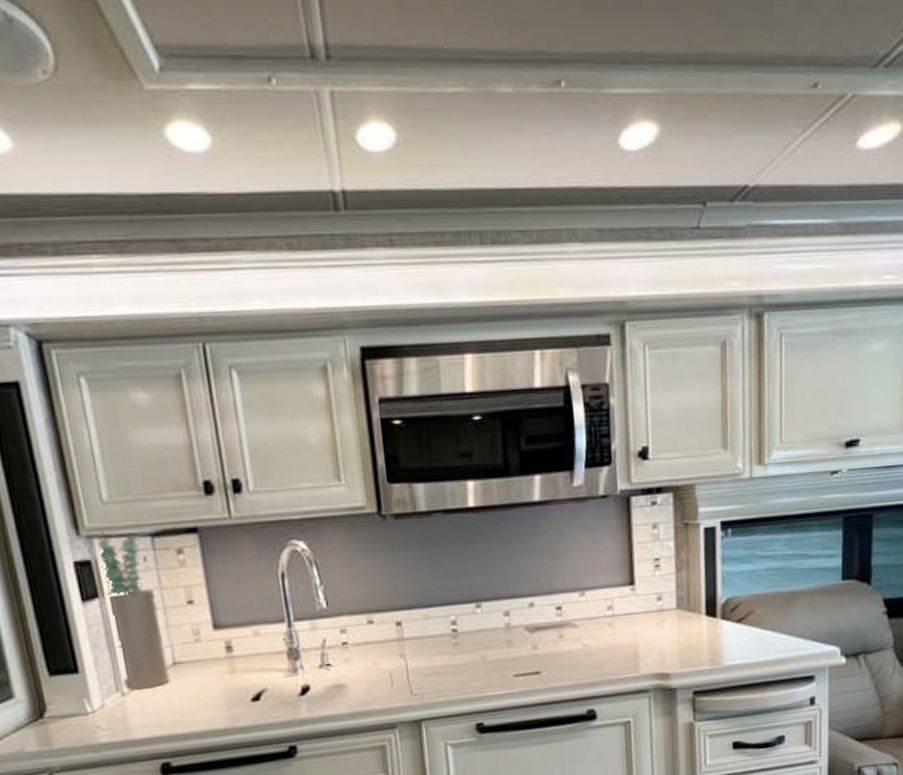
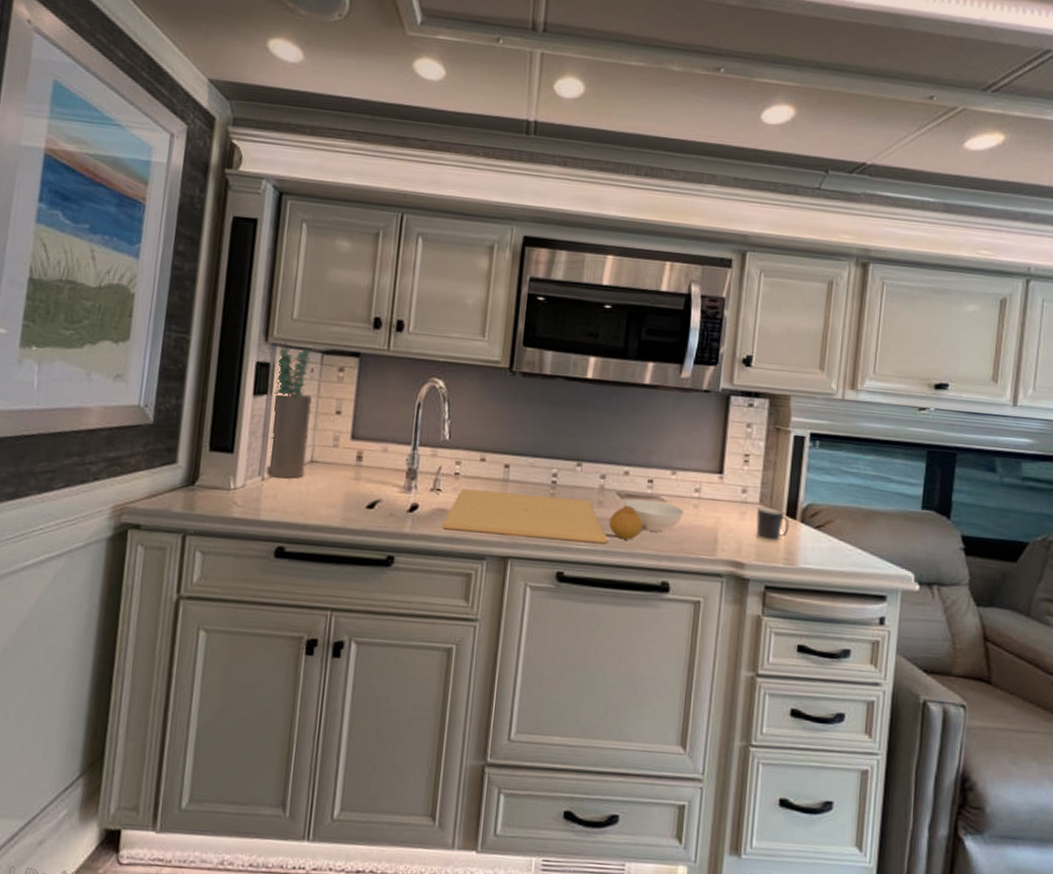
cutting board: none [341,642,523,705] -> present [442,489,607,543]
fruit: none [521,639,559,676] -> present [608,505,643,540]
bowl: none [534,628,599,661] -> present [623,499,684,531]
mug: none [675,609,711,647] -> present [755,506,790,543]

